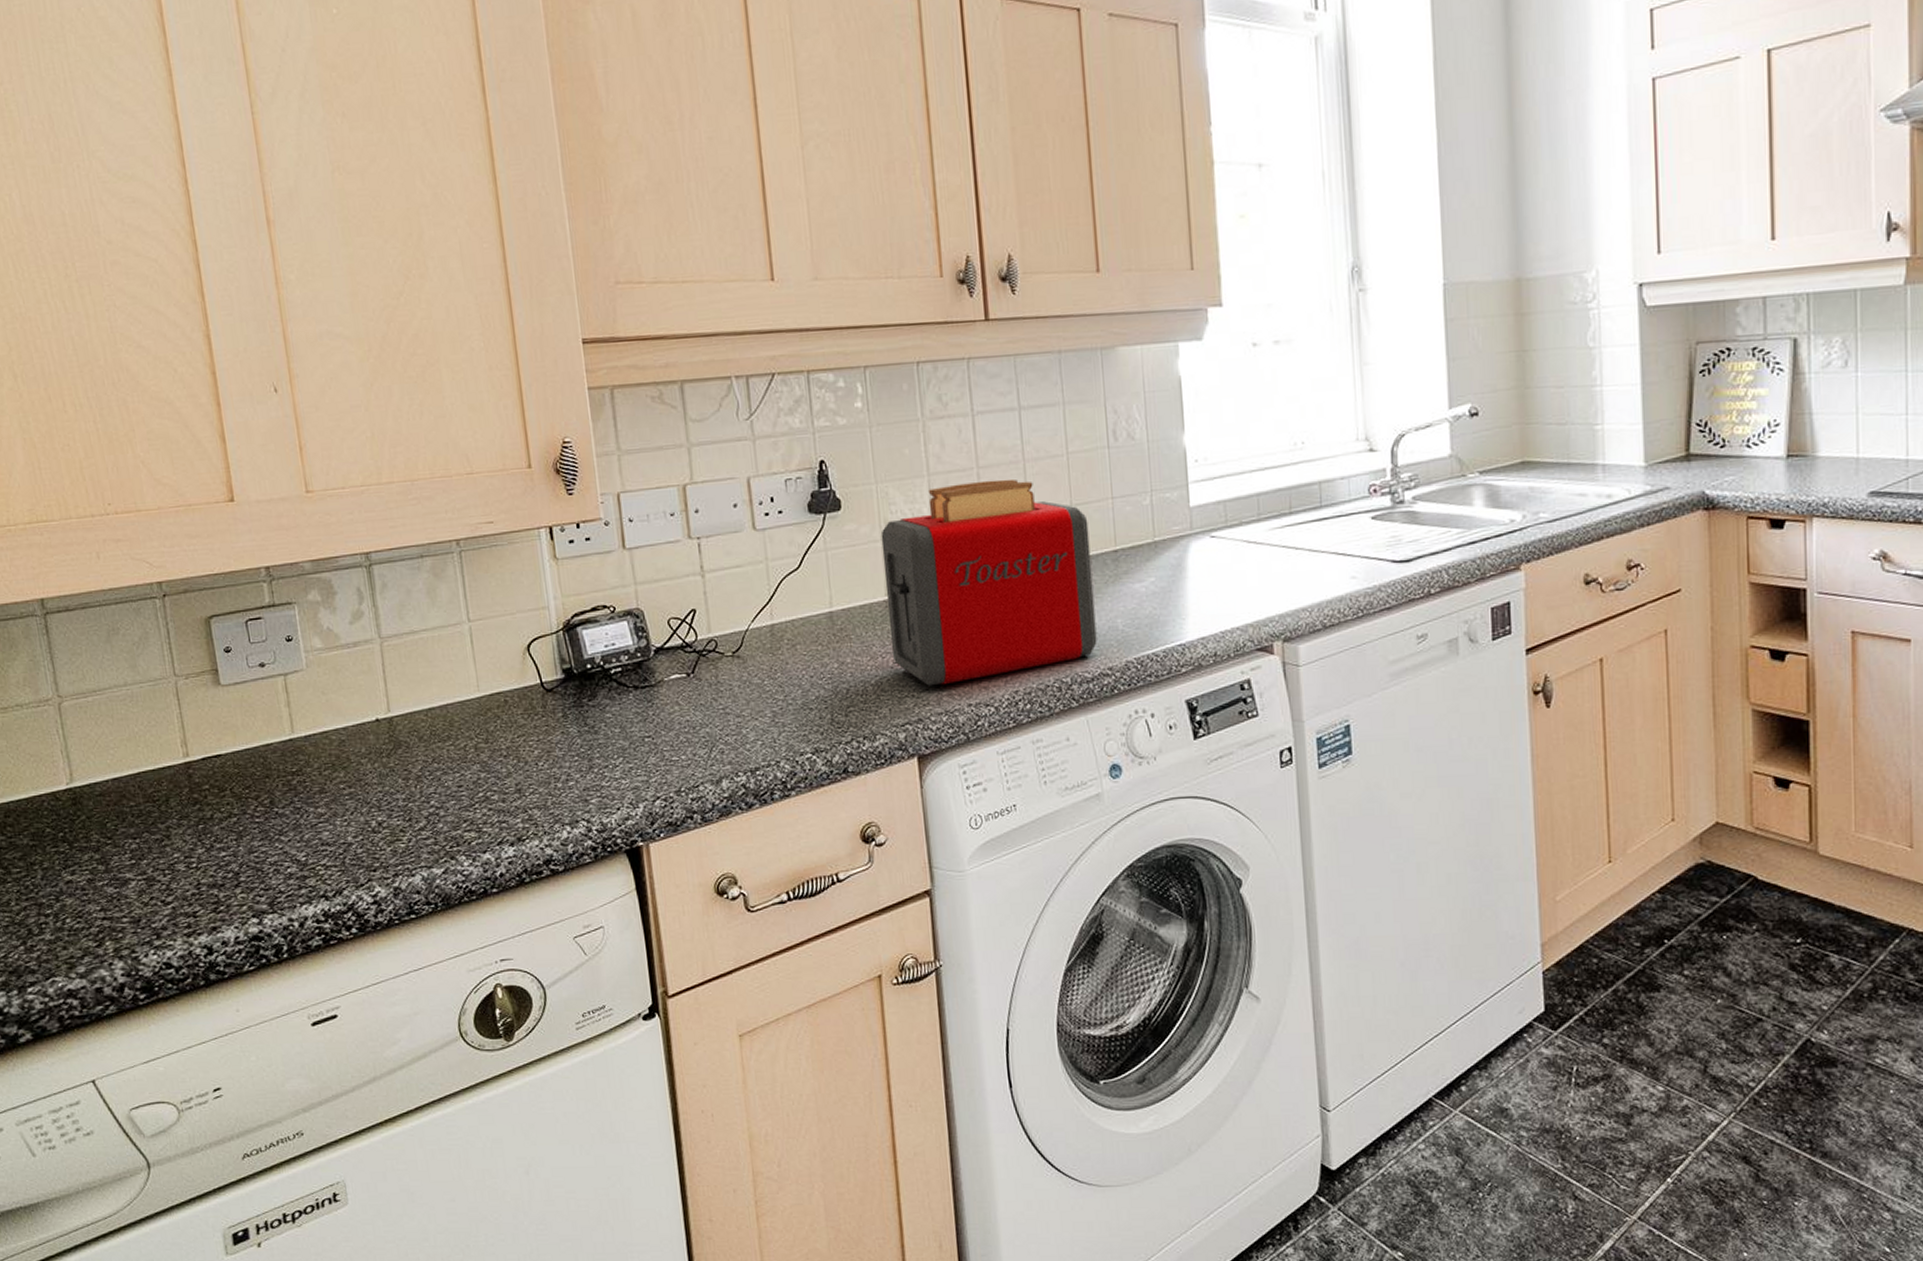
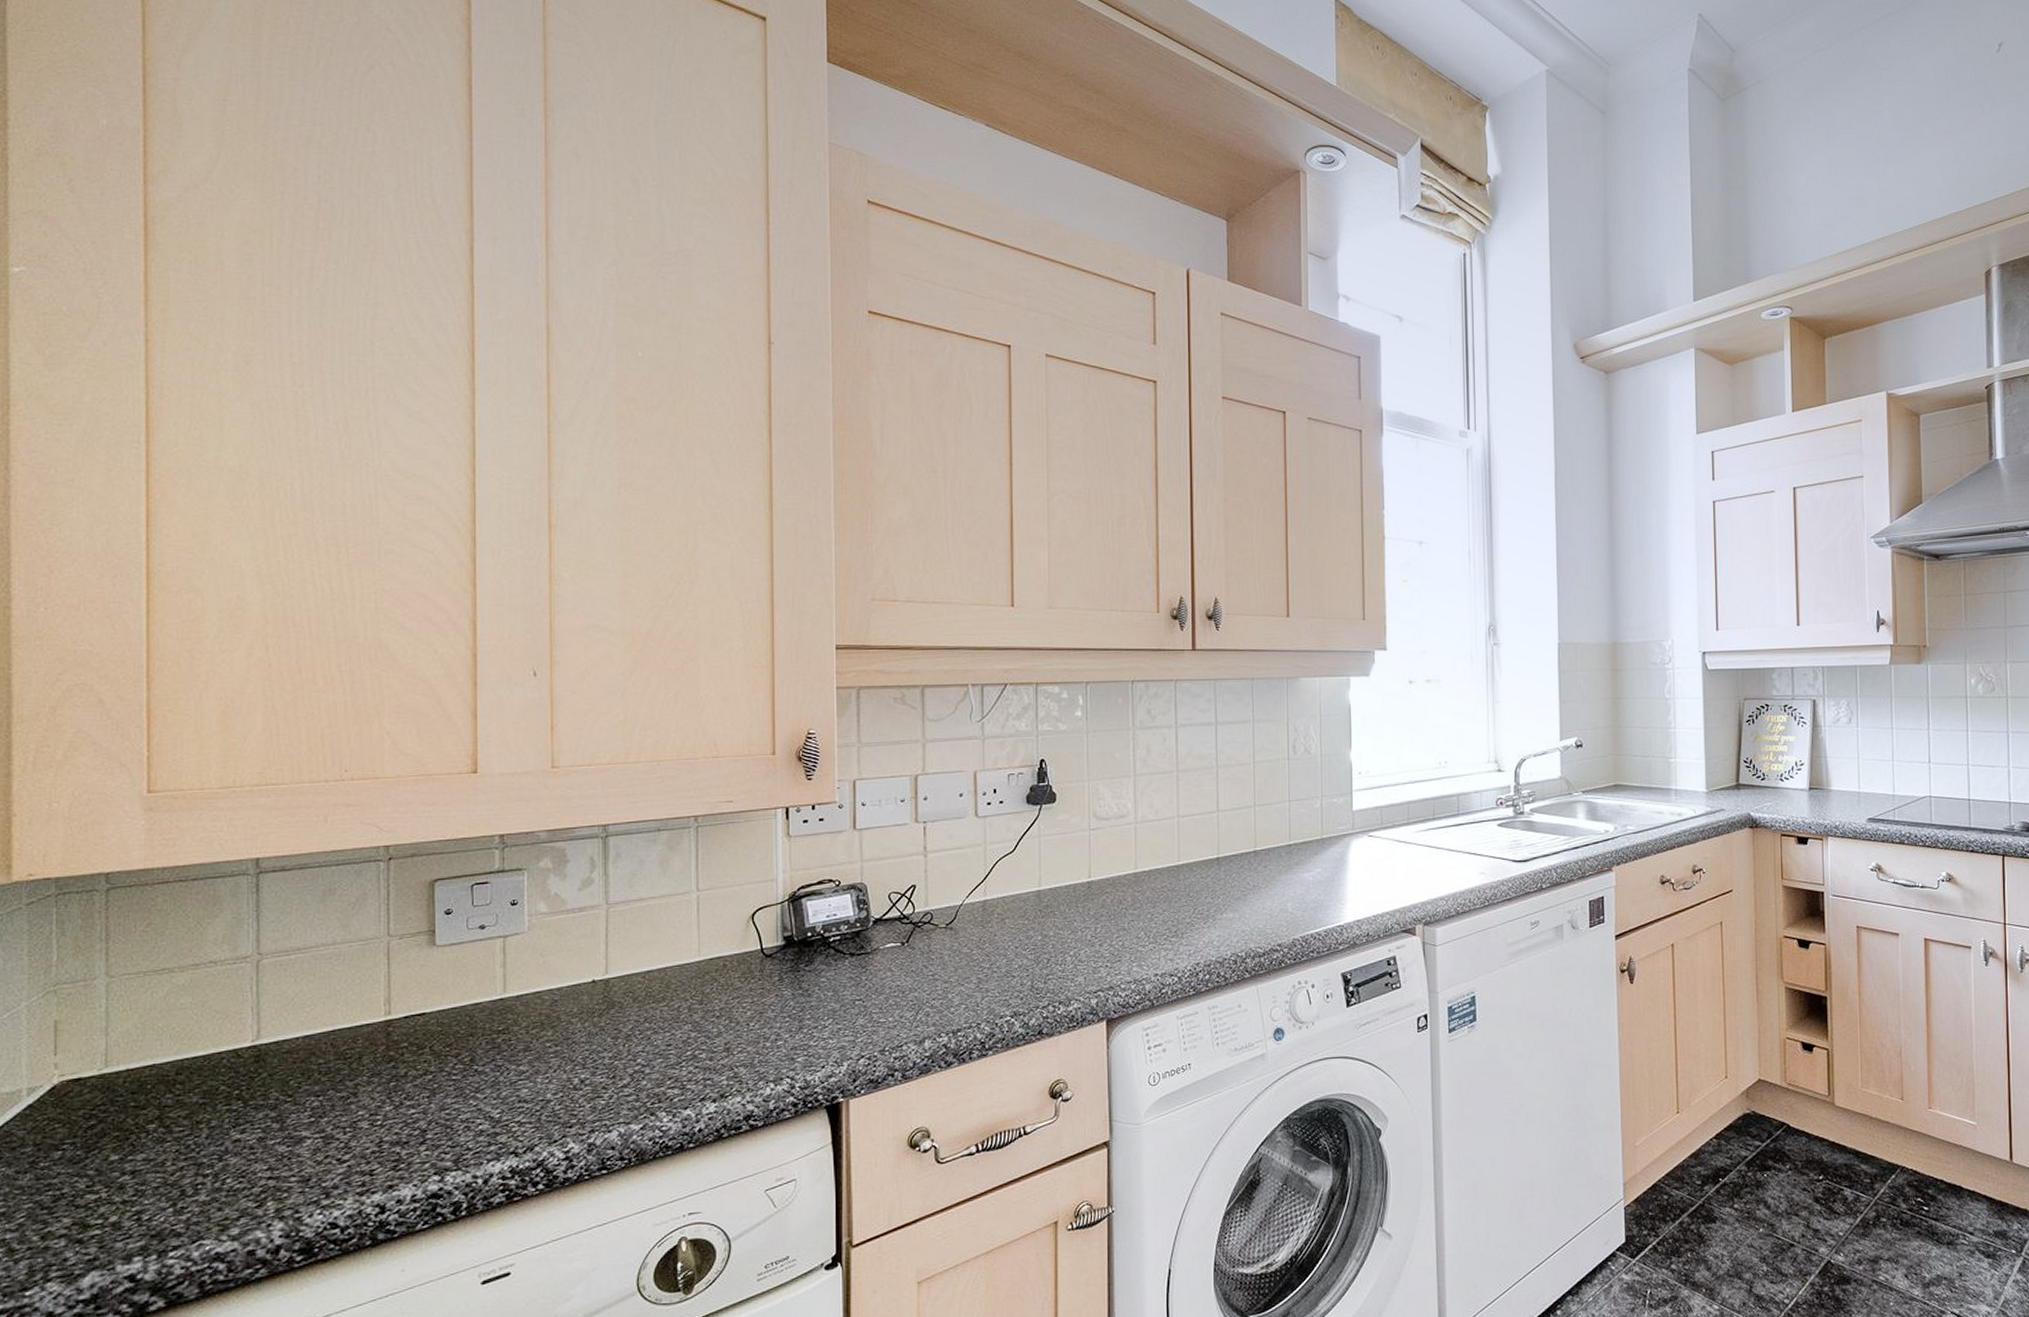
toaster: present [881,478,1097,686] -> none [1089,781,1270,958]

